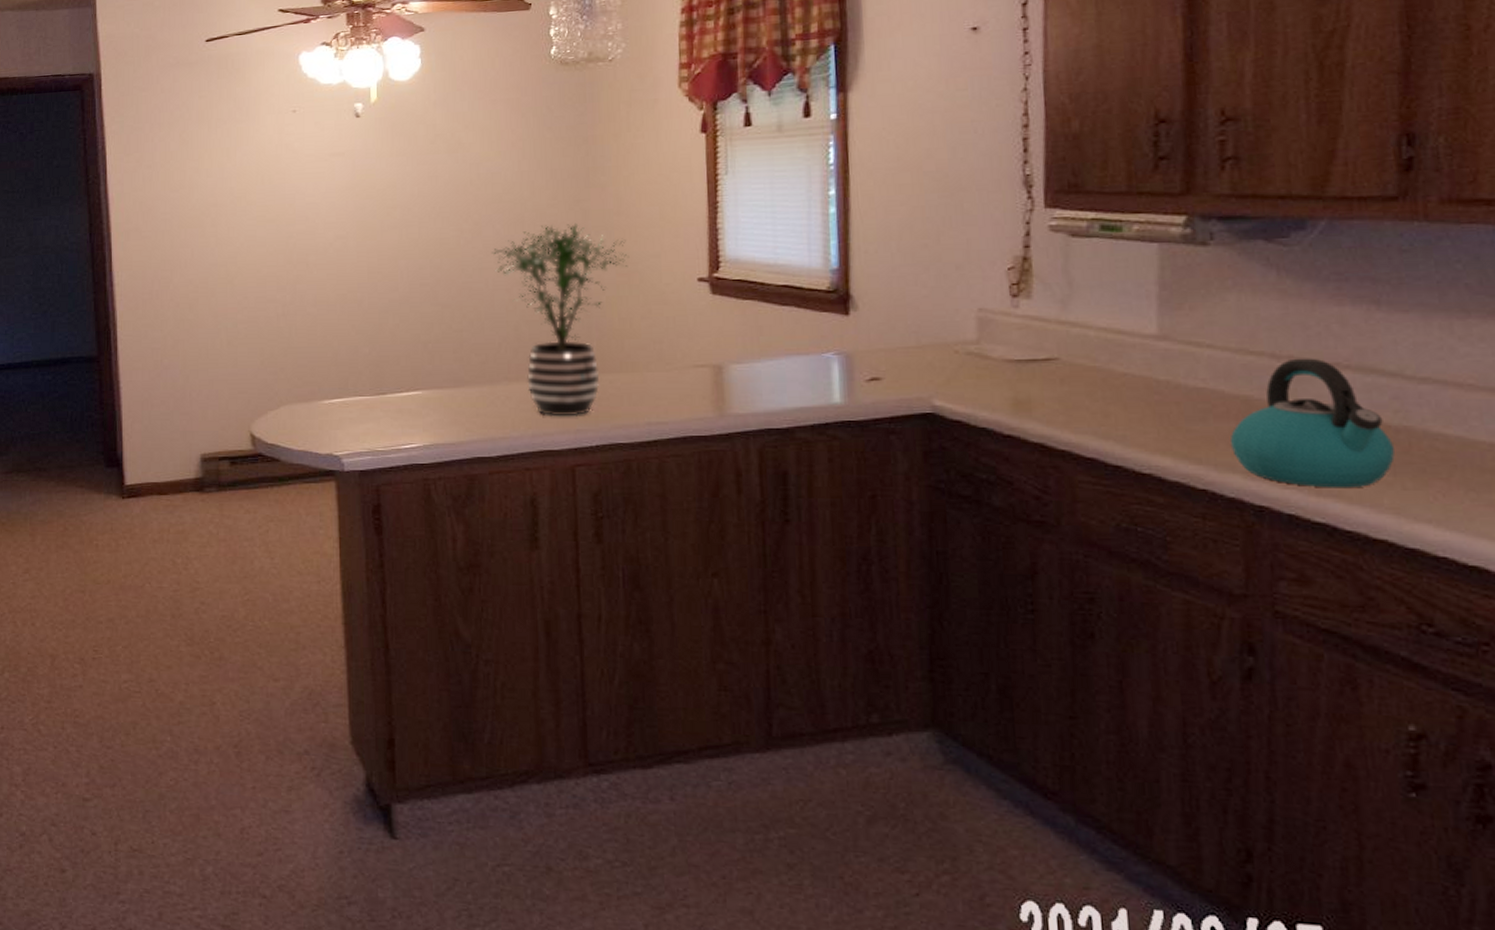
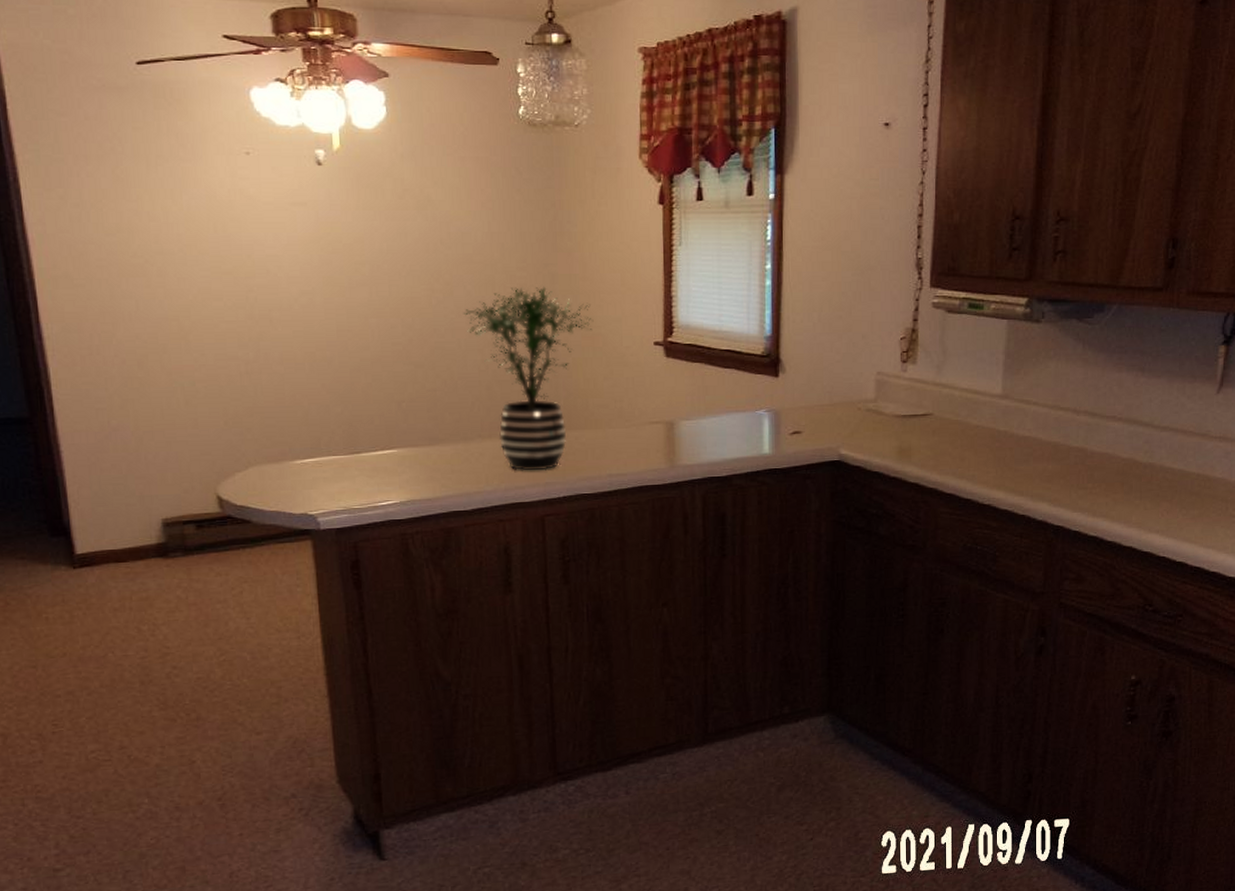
kettle: present [1231,358,1395,489] -> none [1043,412,1142,511]

